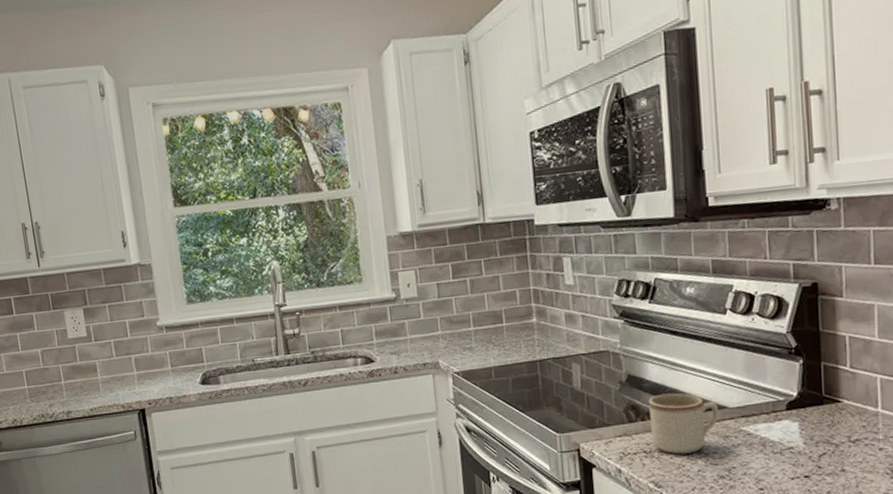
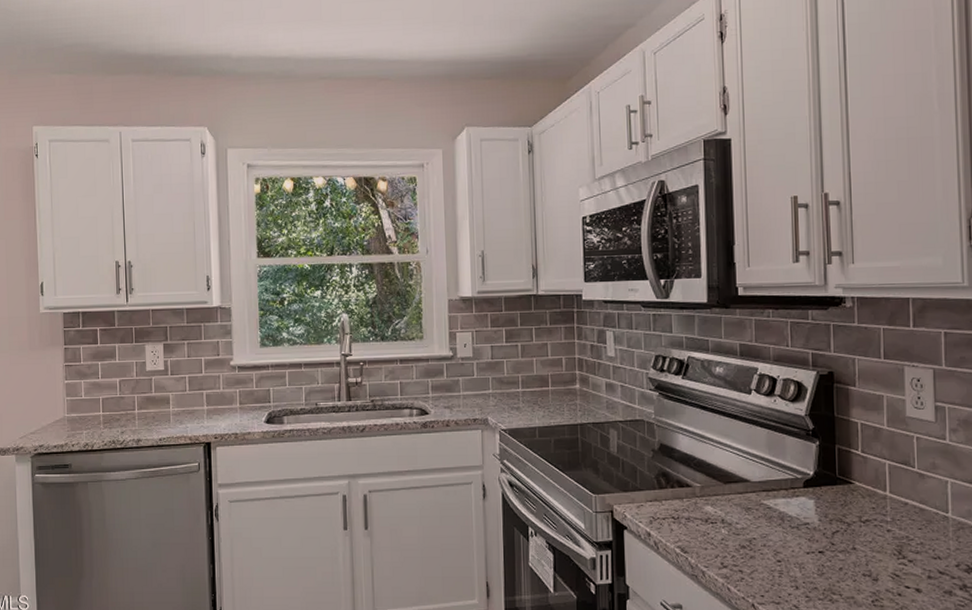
mug: present [649,393,719,454] -> none [679,464,742,522]

